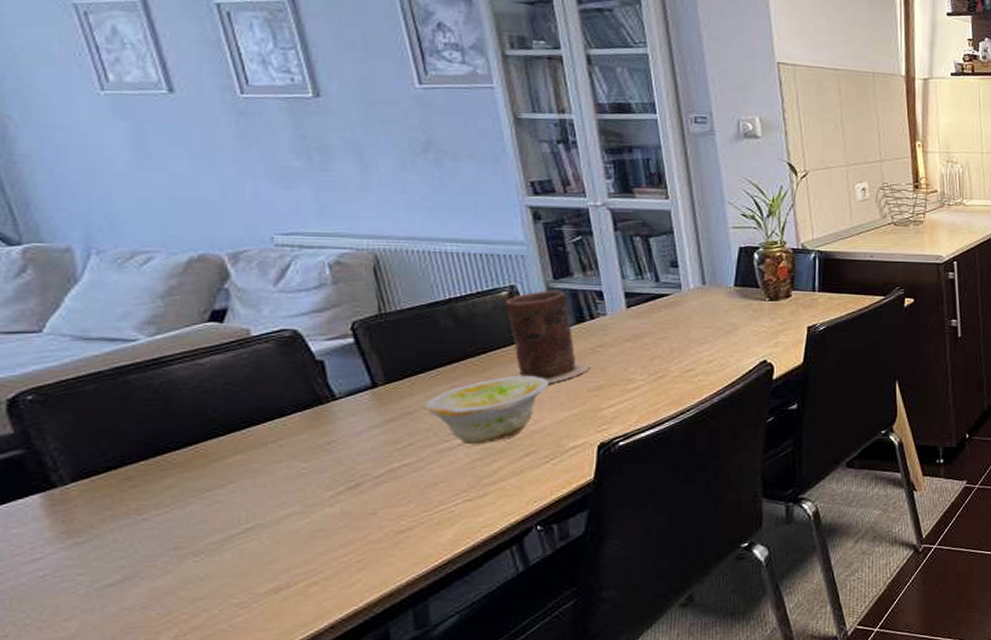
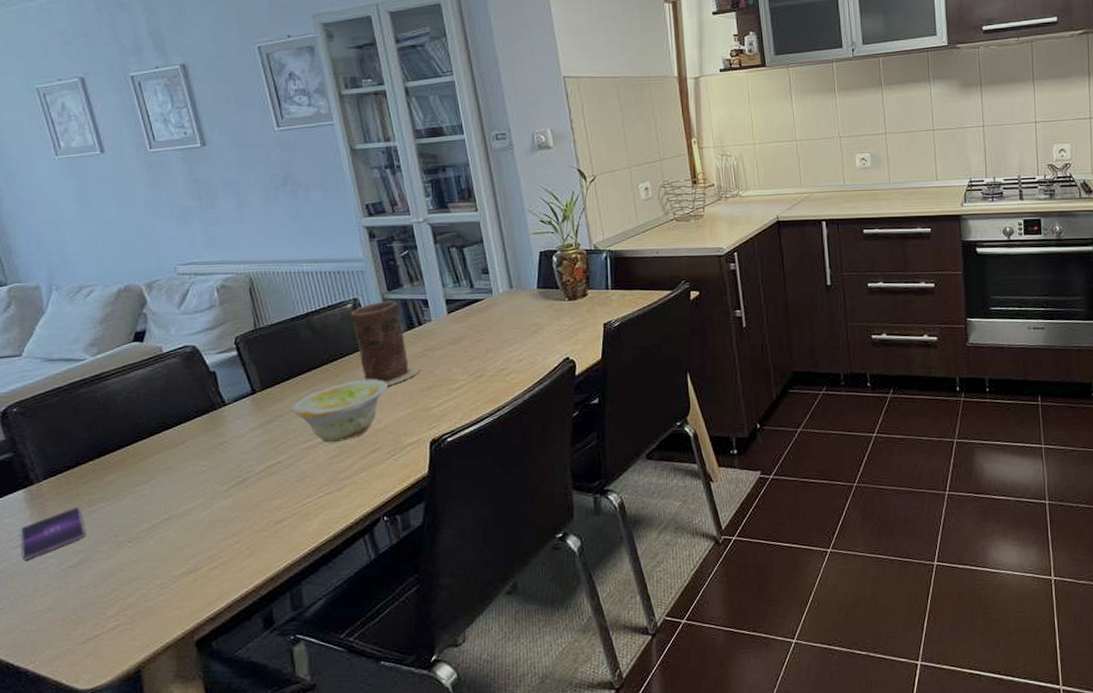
smartphone: none [34,515,132,579] -> present [20,508,85,560]

